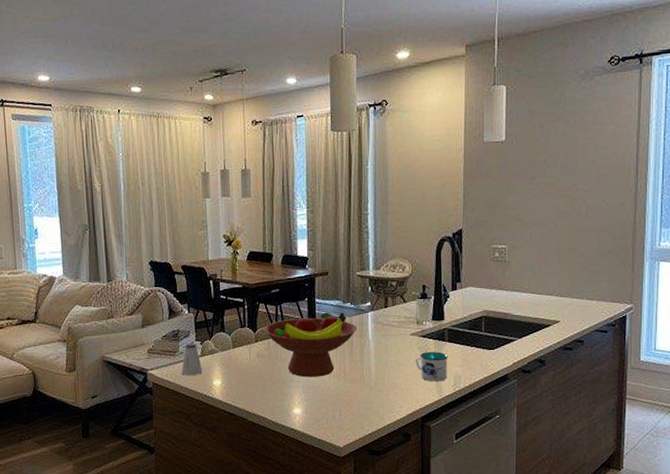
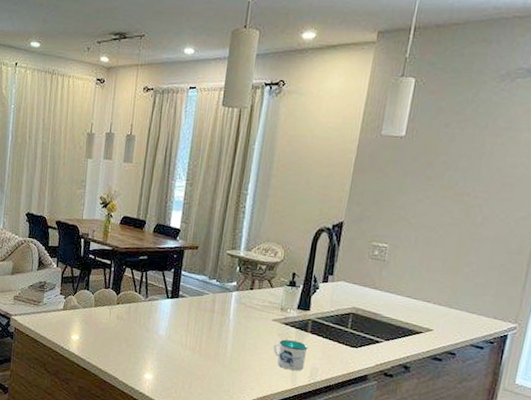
saltshaker: present [181,343,203,375] -> none [42,296,64,327]
fruit bowl: present [264,312,358,378] -> none [127,285,220,348]

